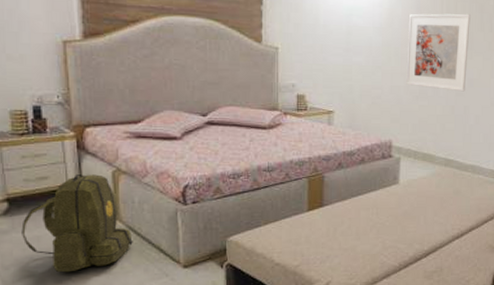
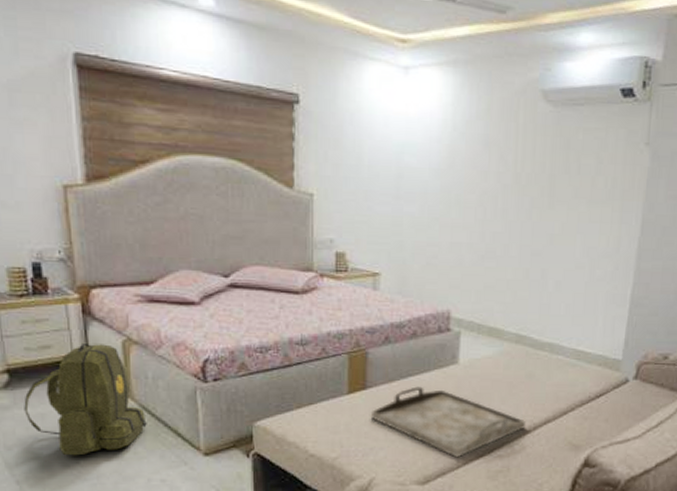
serving tray: none [327,203,455,262] -> present [370,386,527,458]
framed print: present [406,13,470,92] -> none [469,150,553,251]

